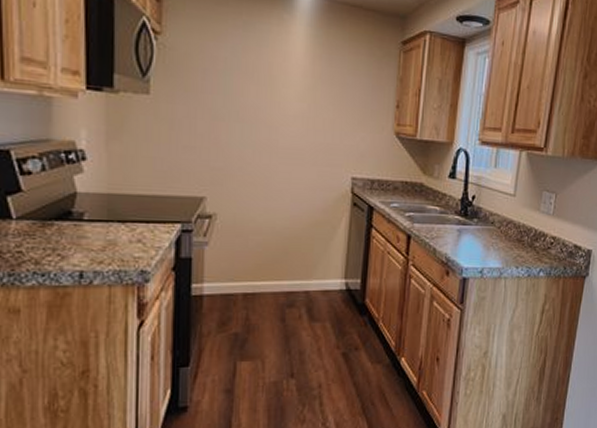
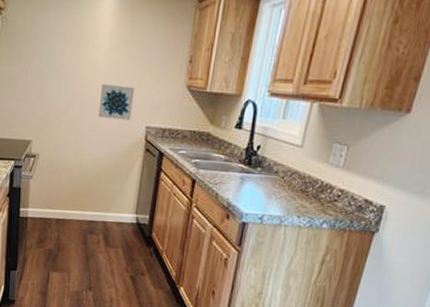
wall art: none [293,129,336,171] -> present [98,84,135,120]

